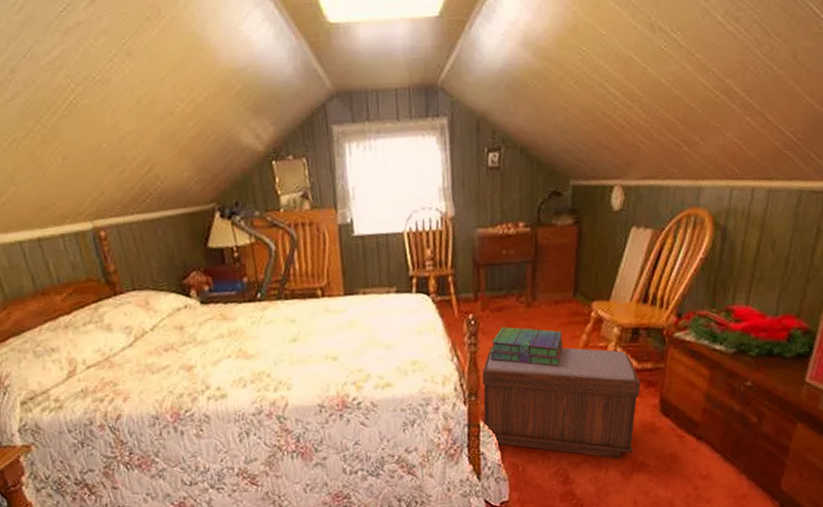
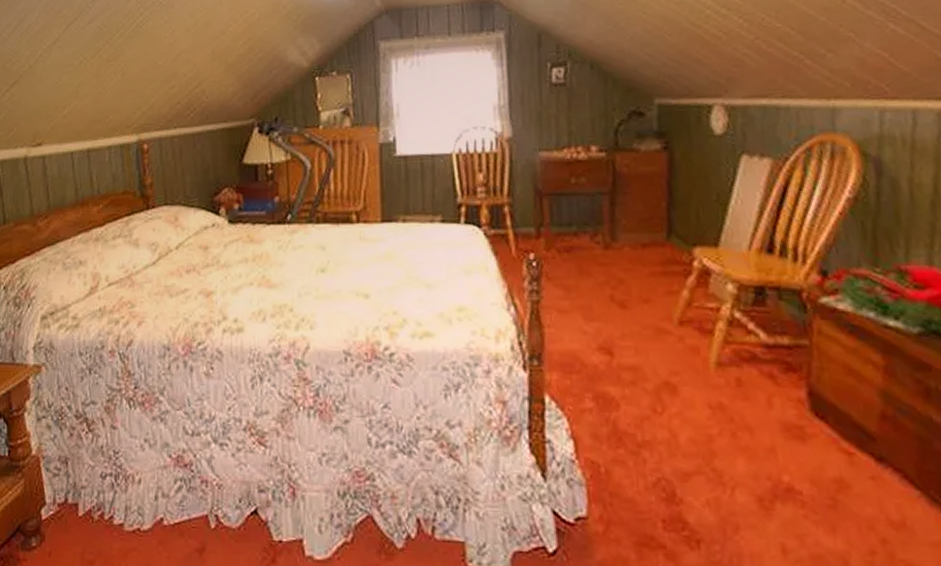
bench: present [482,346,641,459] -> none [547,296,776,474]
stack of books: present [490,327,563,367] -> none [557,272,657,330]

